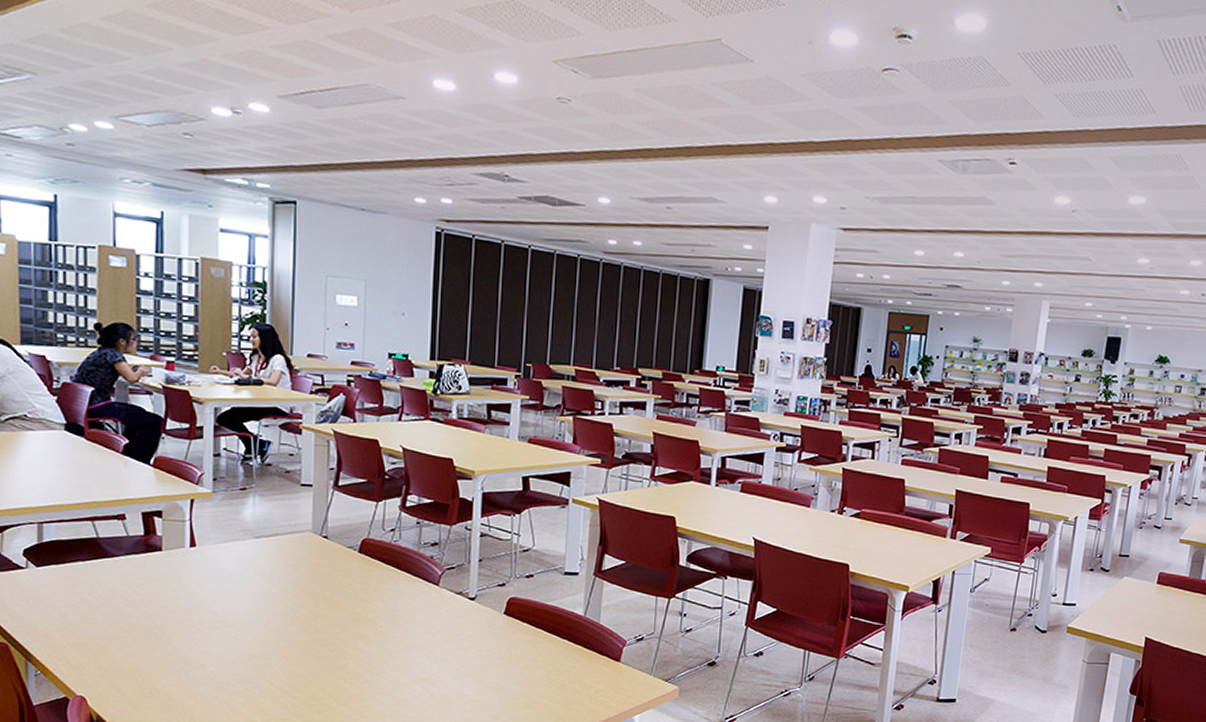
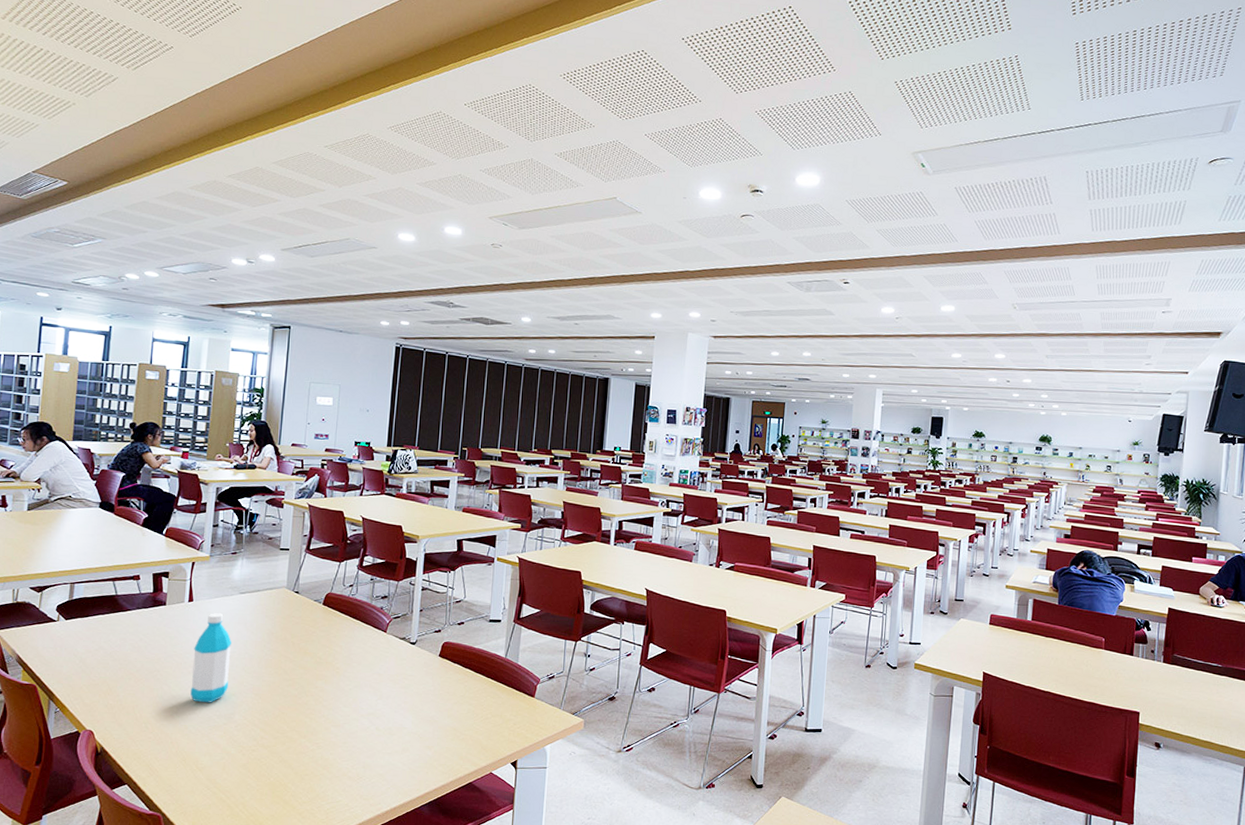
water bottle: none [201,561,248,666] -> present [190,613,232,703]

